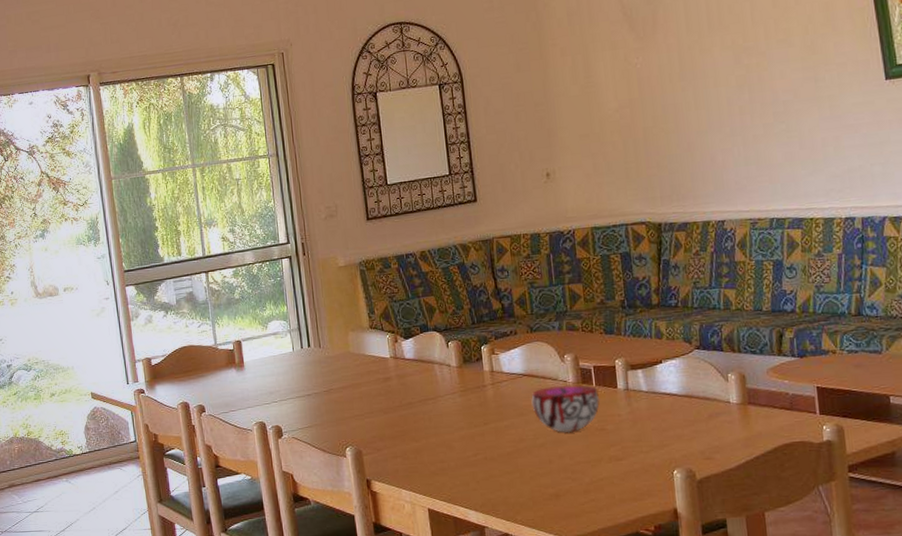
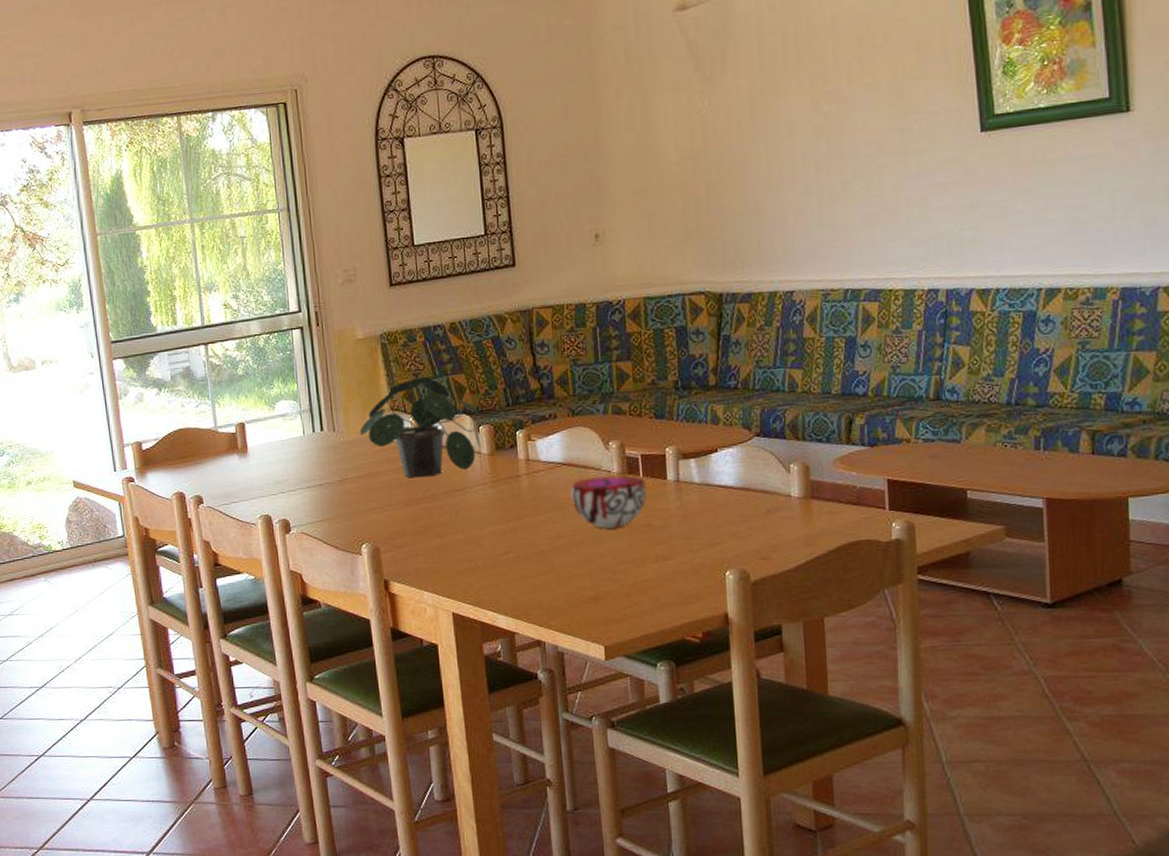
potted plant: none [342,299,450,389] -> present [359,377,481,478]

